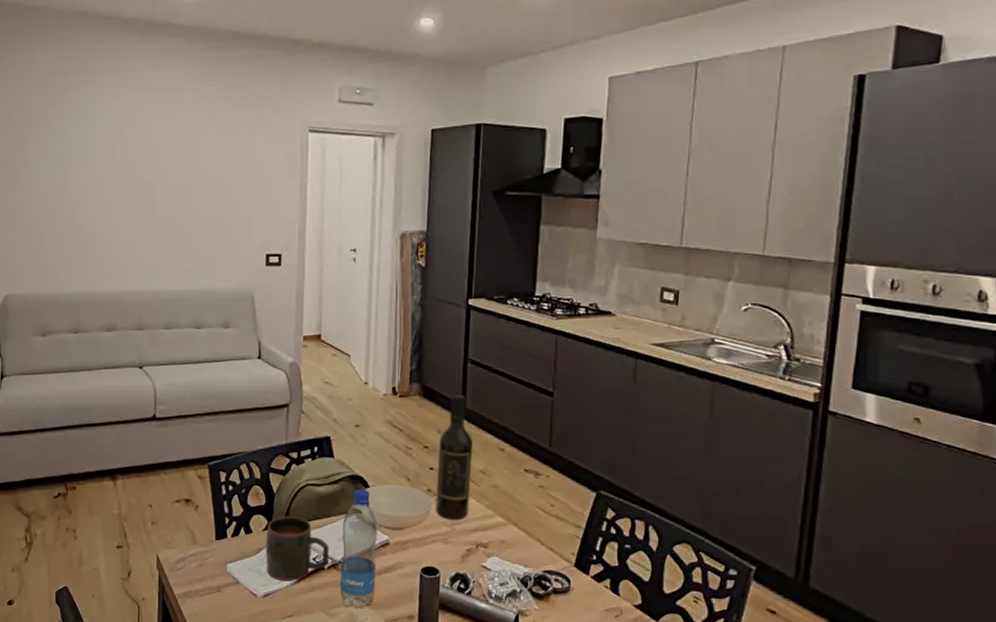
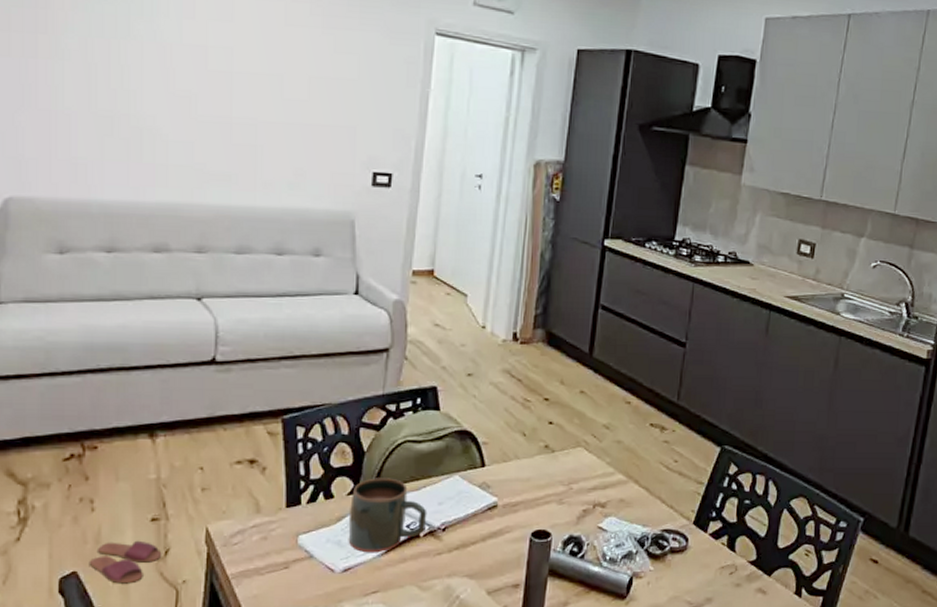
slippers: none [75,563,126,598] -> present [88,540,162,584]
bottle: present [339,489,378,611] -> none [436,445,486,582]
bowl: present [364,484,433,531] -> none [473,440,550,492]
wine bottle: present [436,394,473,519] -> none [552,342,598,478]

